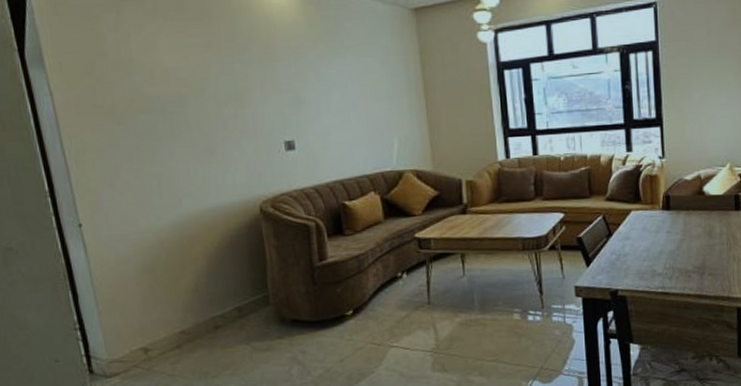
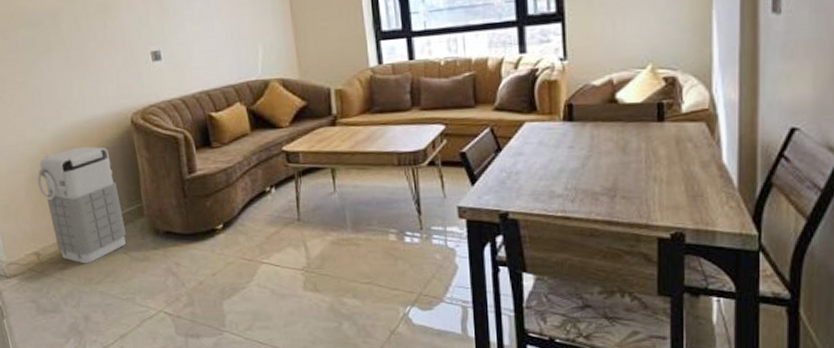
grenade: none [149,235,249,358] -> present [36,146,126,264]

